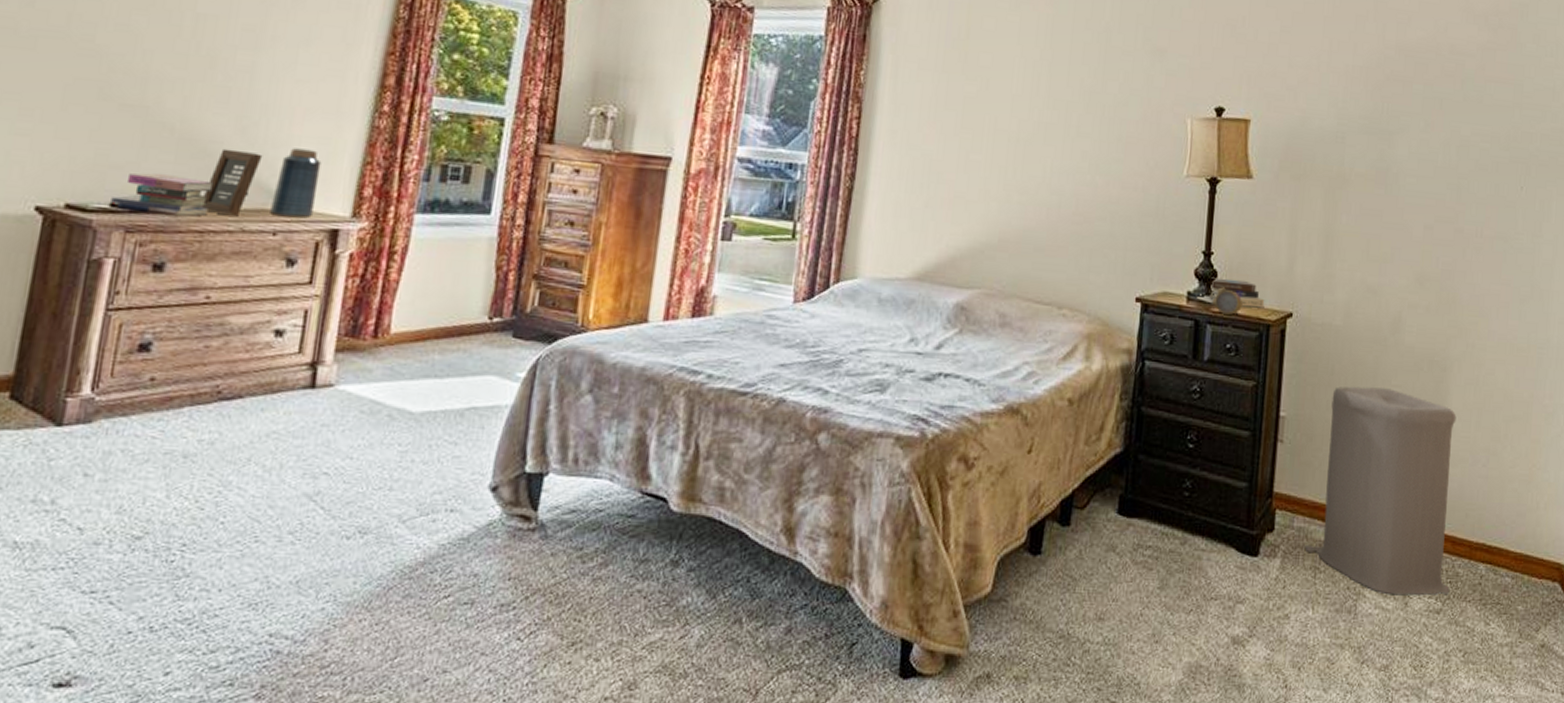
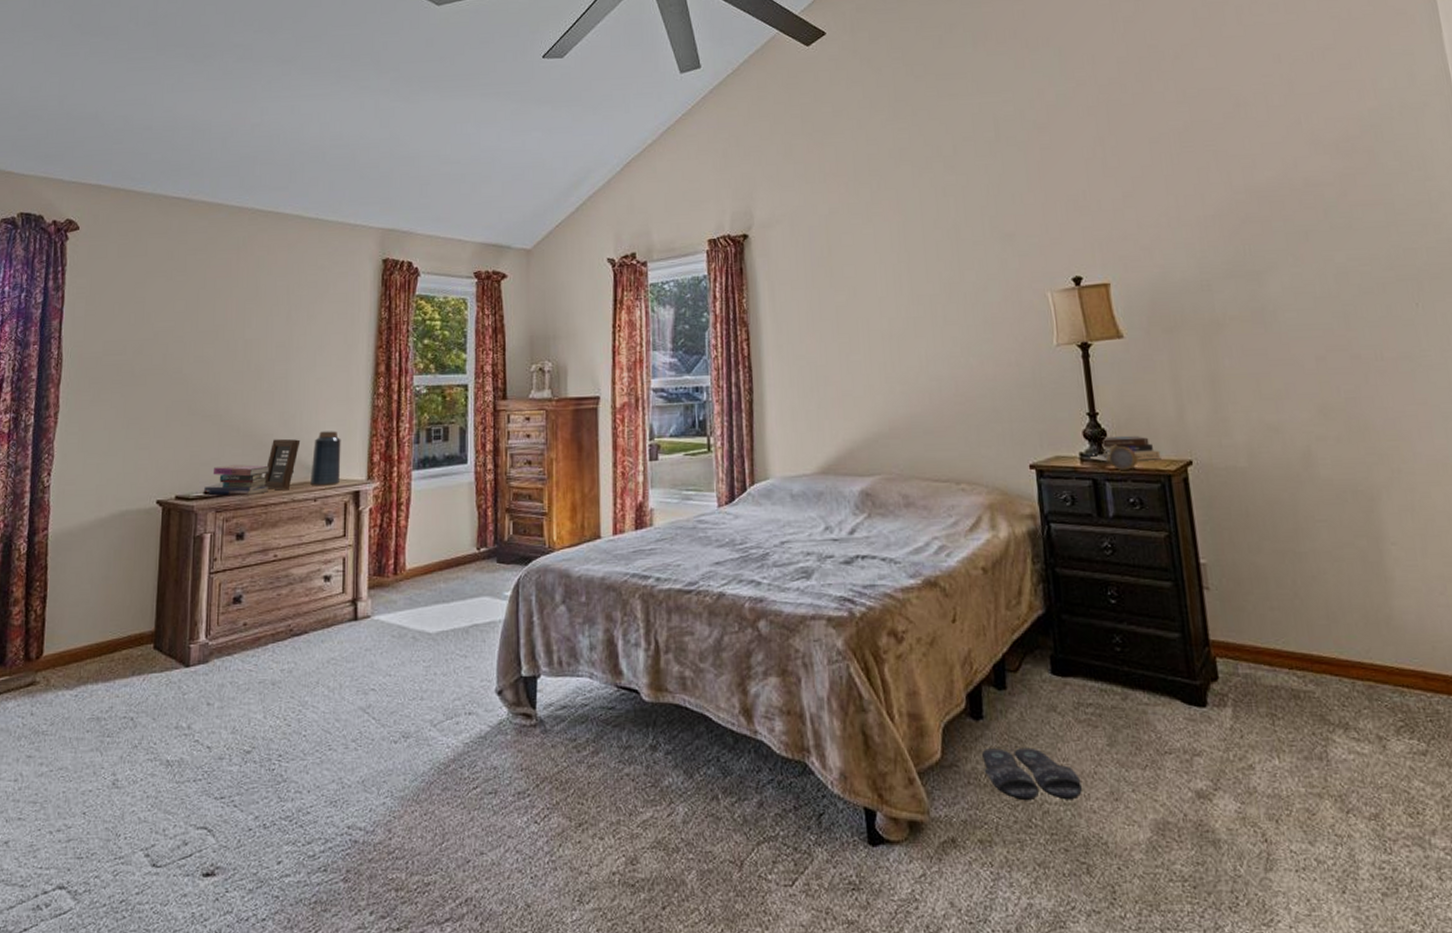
slippers: none [1032,585,1126,639] -> present [982,747,1082,800]
laundry basket: present [1303,386,1457,596] -> none [1252,524,1432,738]

